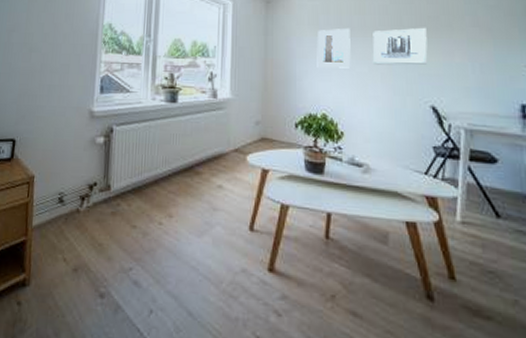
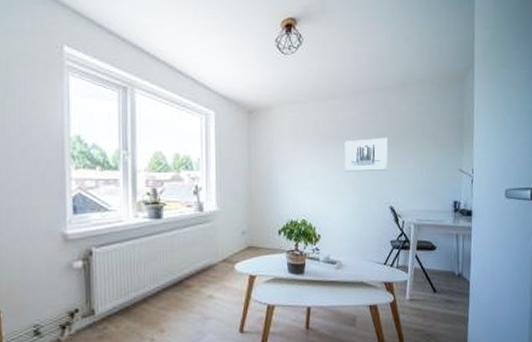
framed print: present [317,27,351,68] -> none [296,138,326,177]

